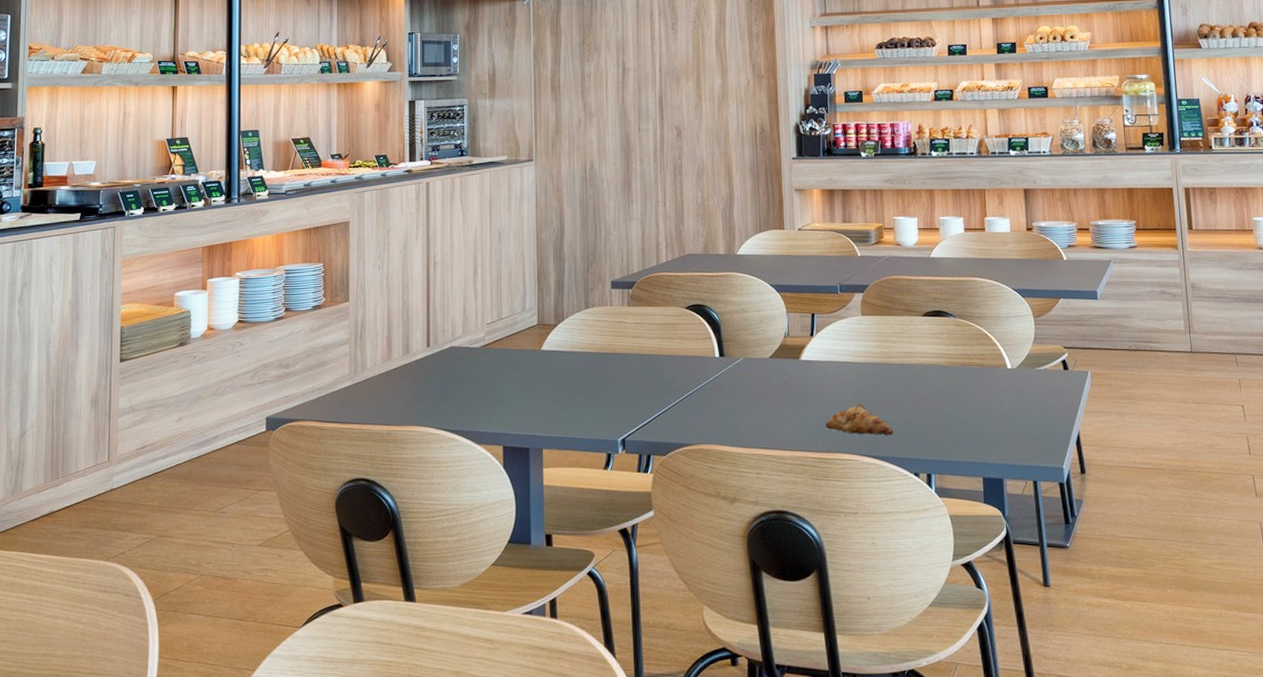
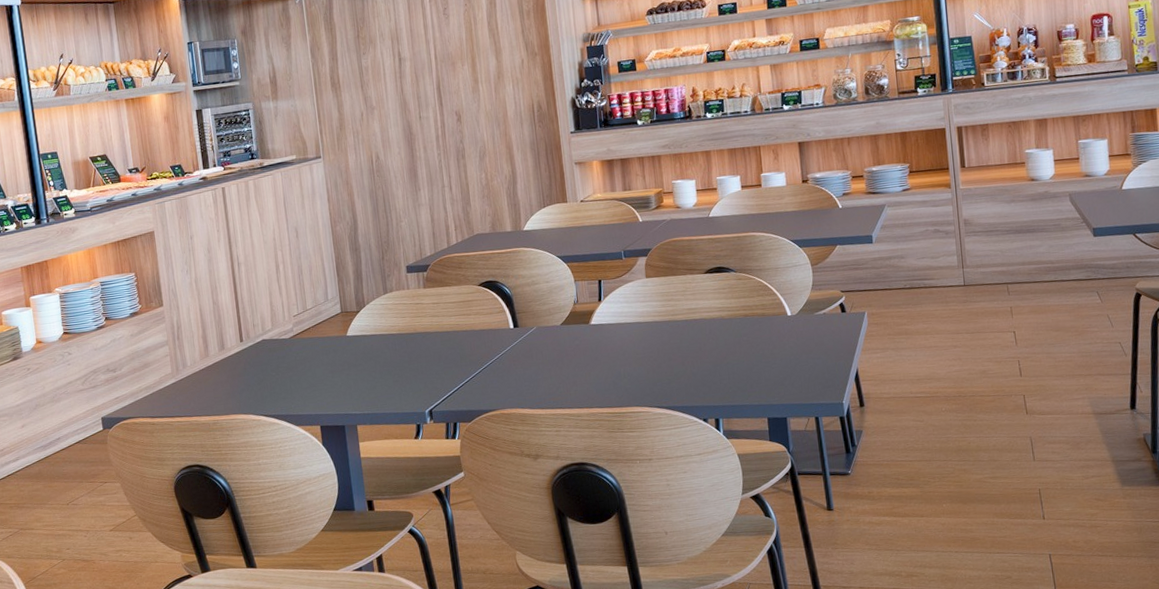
croissant: present [825,403,894,436] -> none [617,359,682,389]

